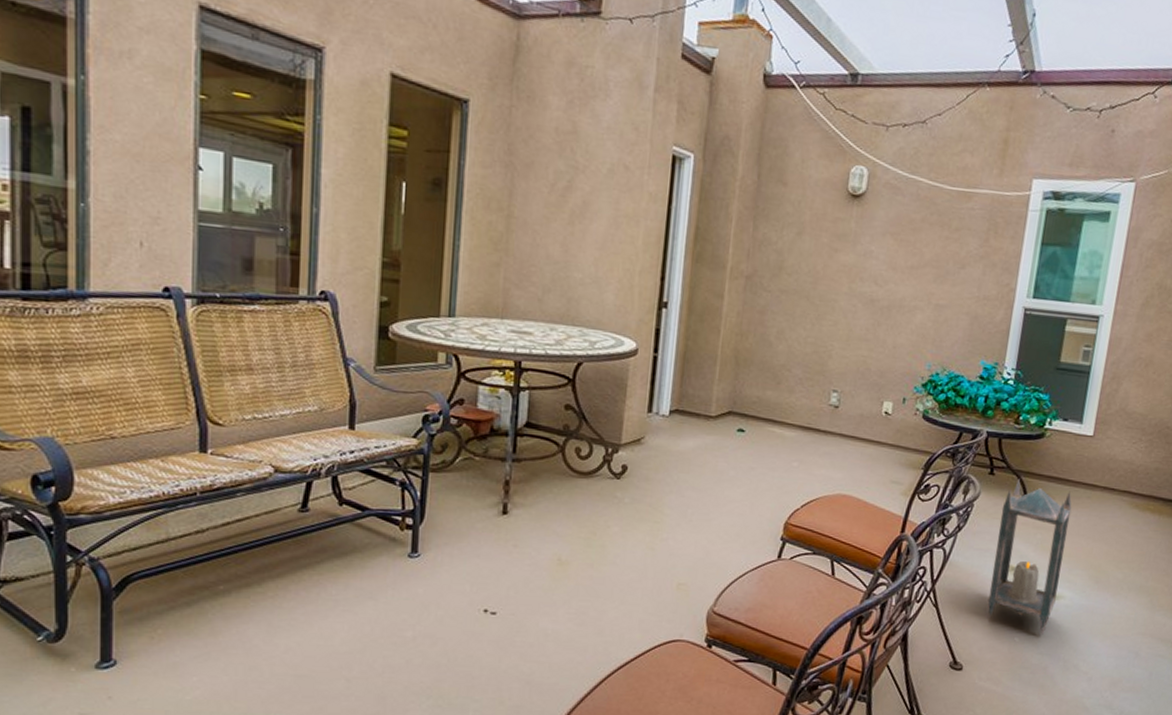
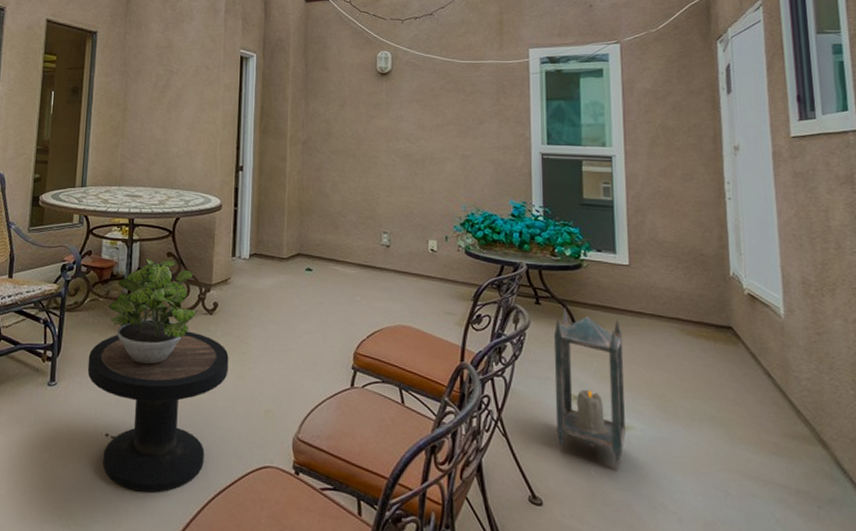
side table: none [460,497,638,669] -> present [87,331,229,493]
potted plant: none [486,412,600,533] -> present [108,259,196,364]

